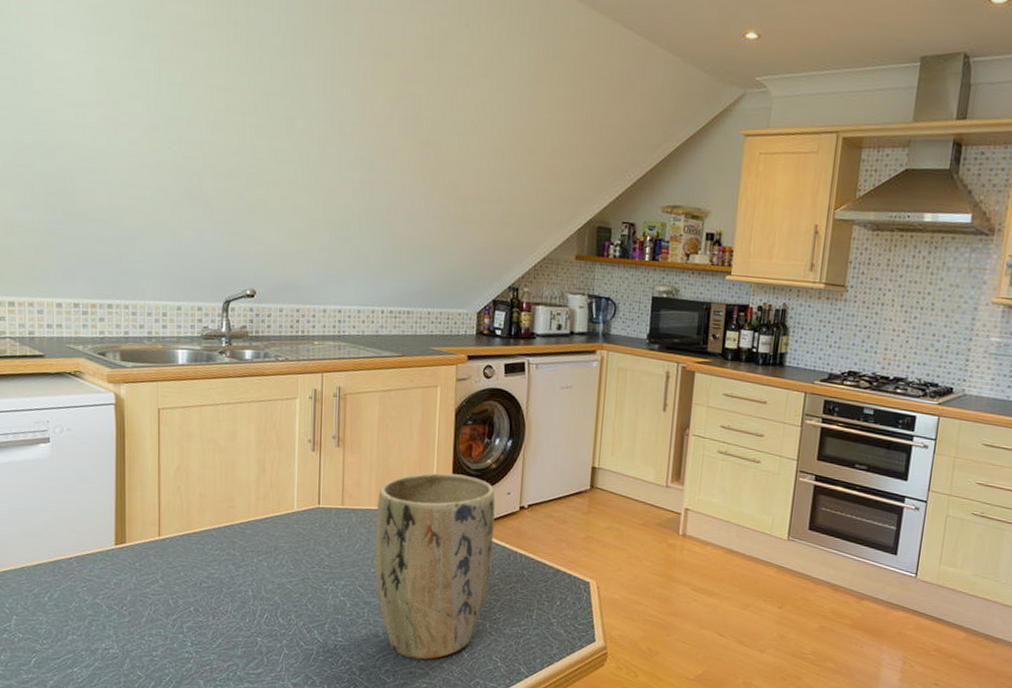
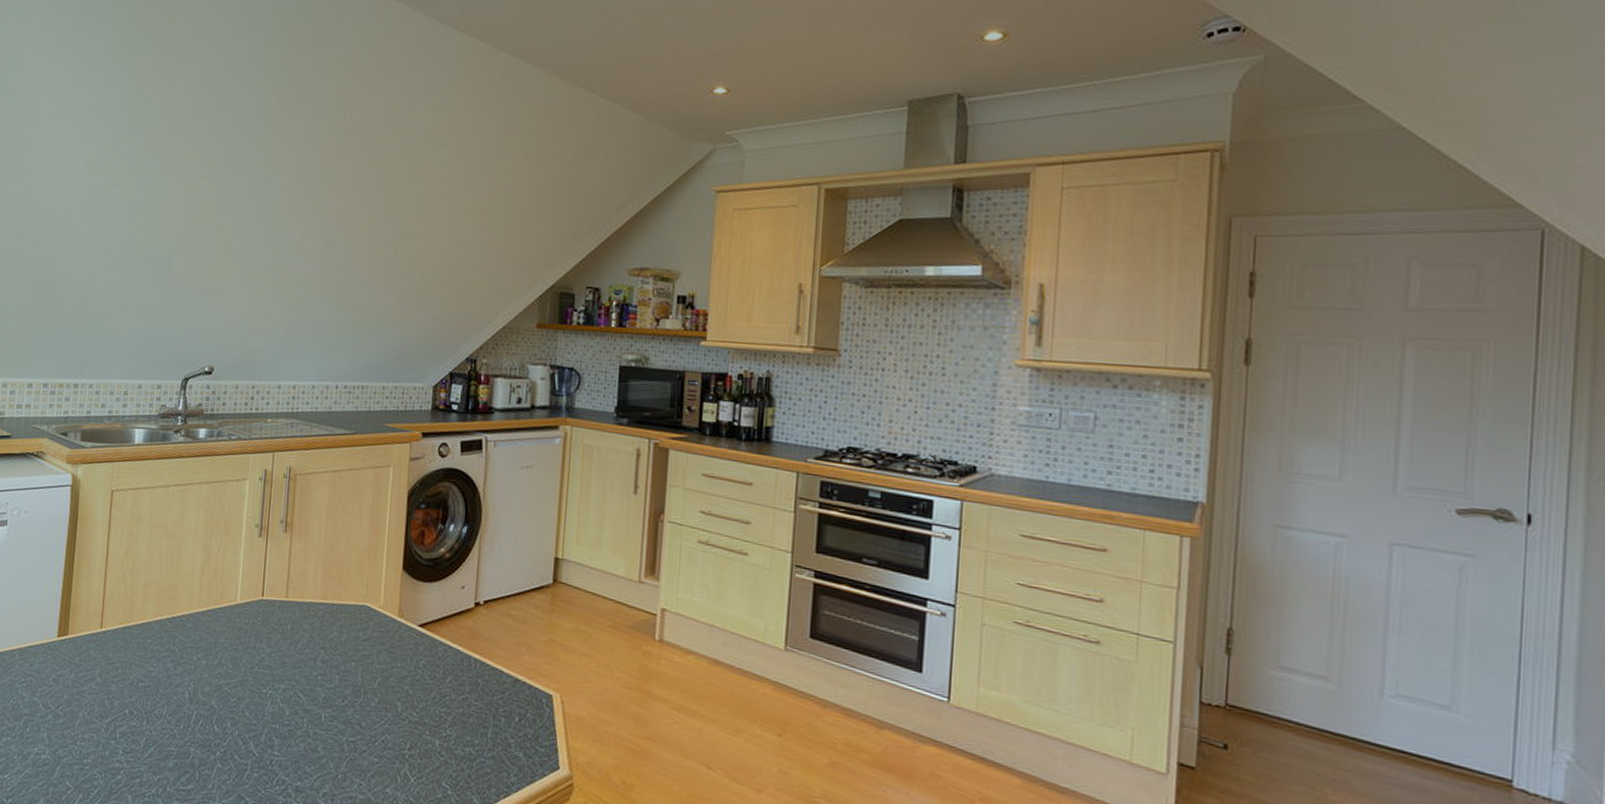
plant pot: present [374,472,496,660] -> none [317,562,449,783]

